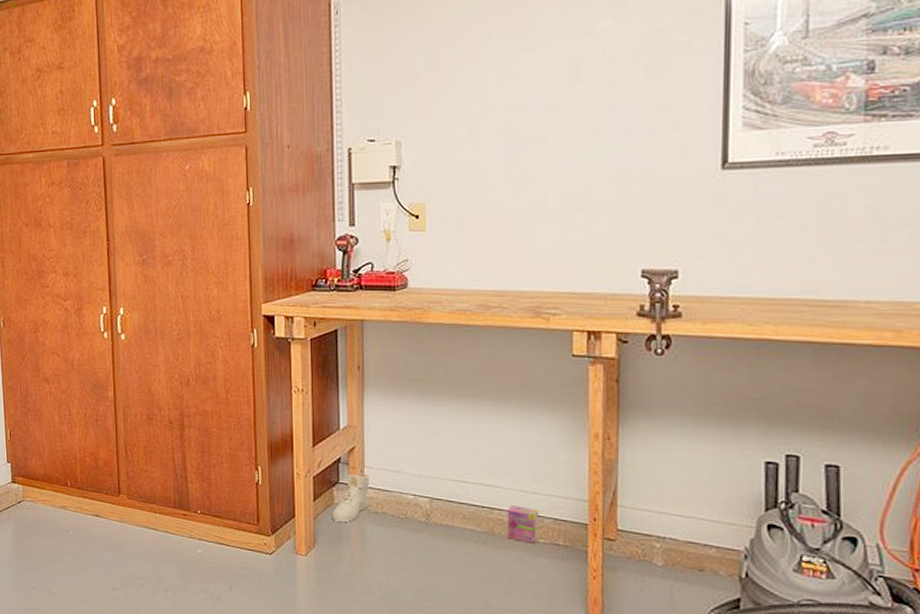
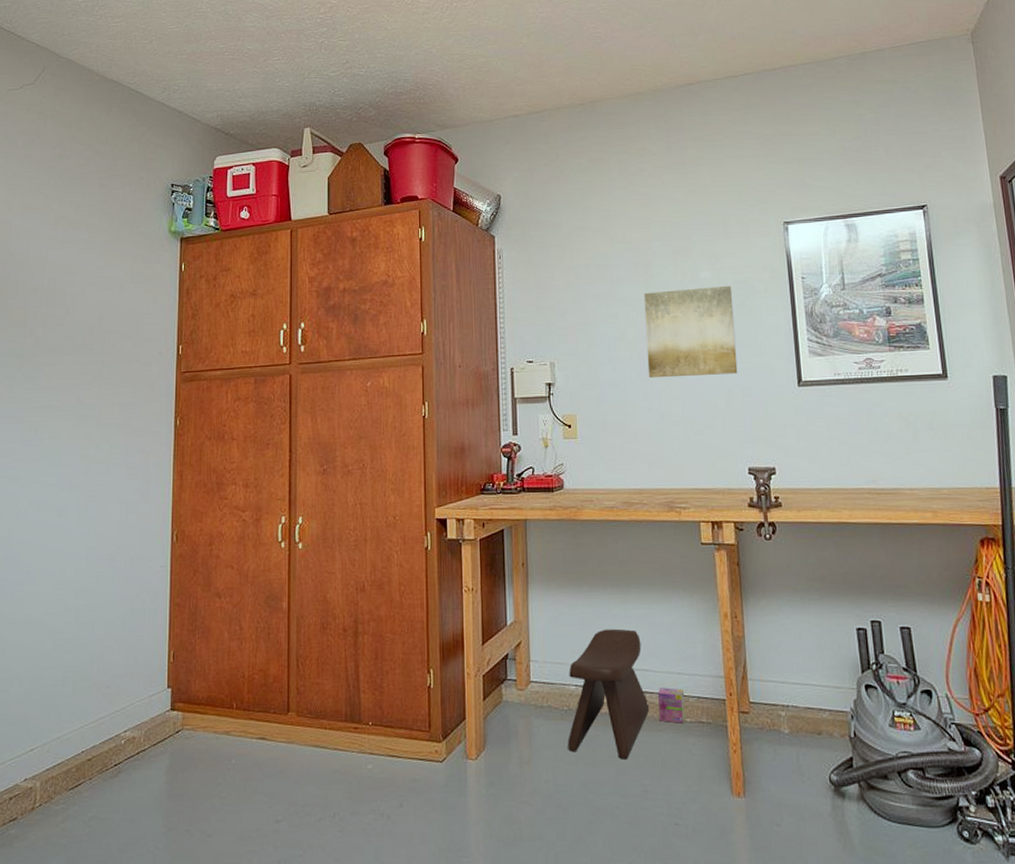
sneaker: present [331,472,371,522] -> none [500,667,537,720]
stool: none [403,440,497,574] -> present [568,628,650,761]
wall art: none [519,37,641,160] -> present [644,285,738,378]

